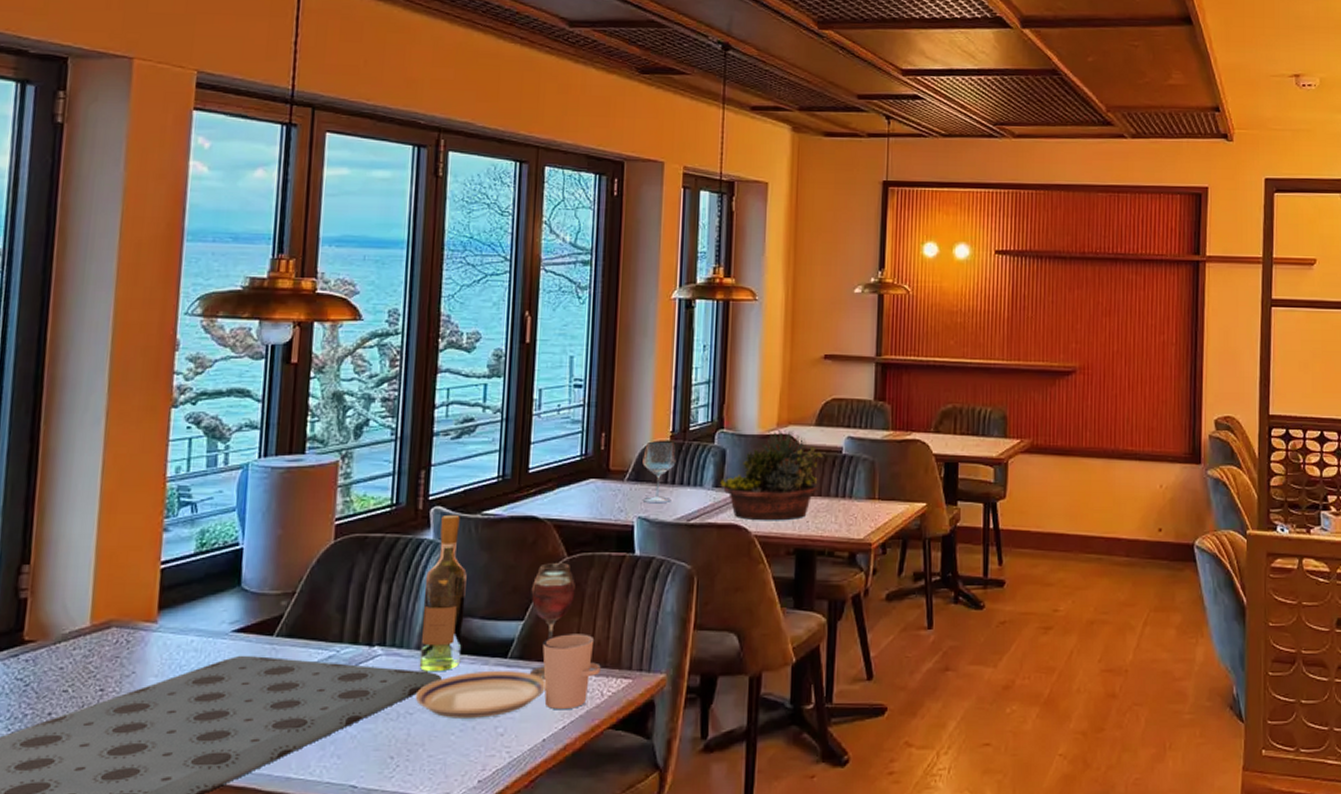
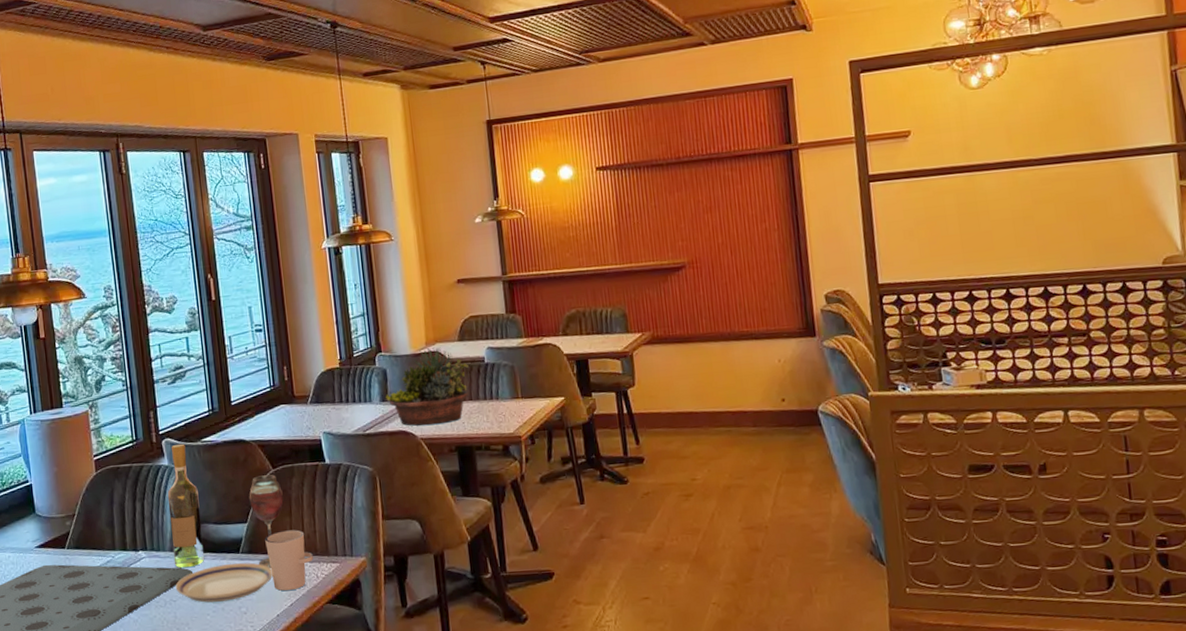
wine glass: present [642,441,676,504] -> none [319,367,347,421]

